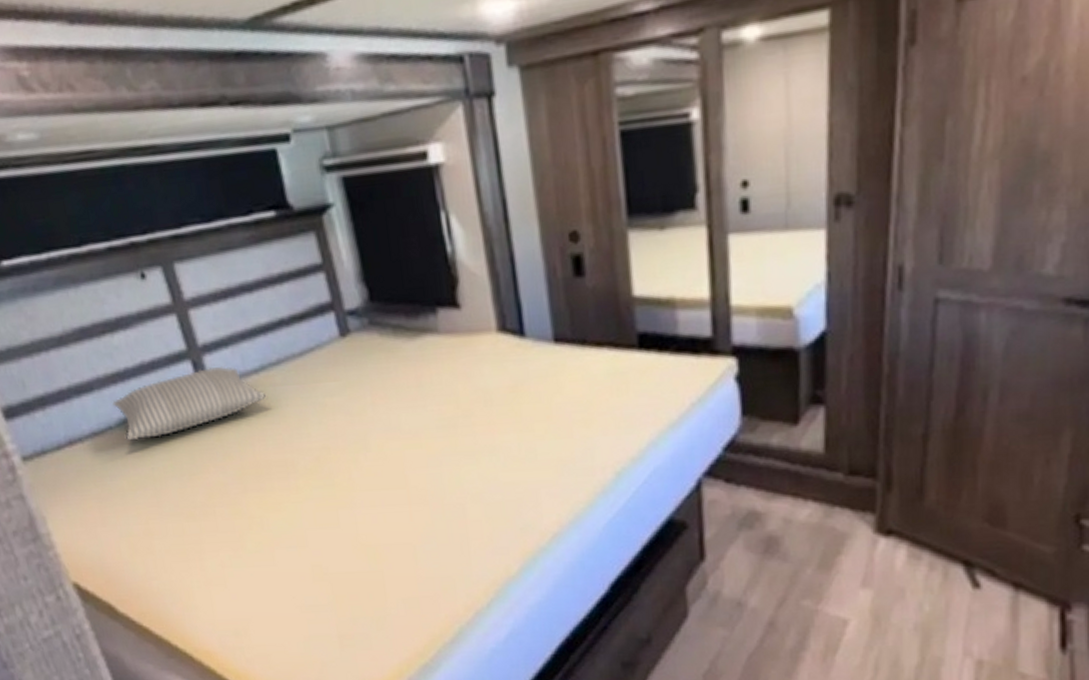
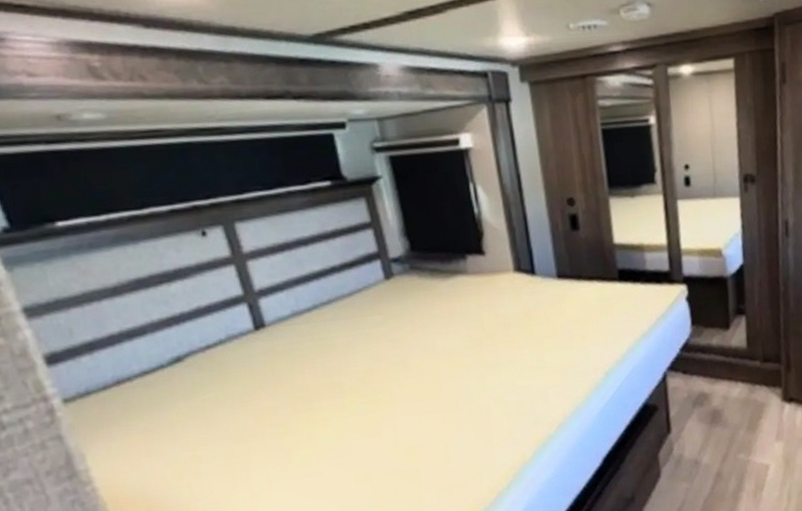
pillow: present [112,367,267,440] -> none [166,307,318,376]

